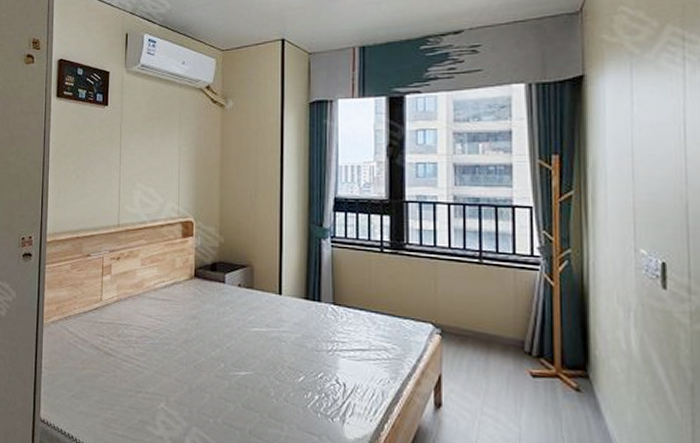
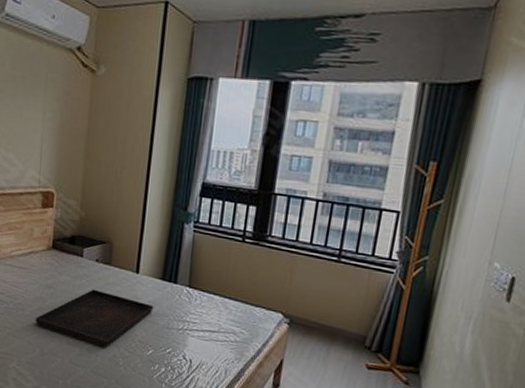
serving tray: none [182,315,300,377] -> present [35,289,154,347]

